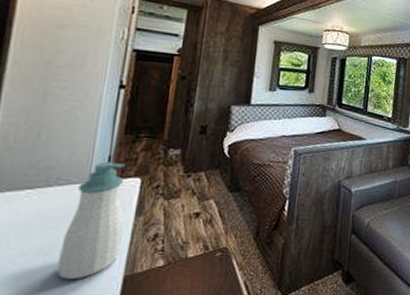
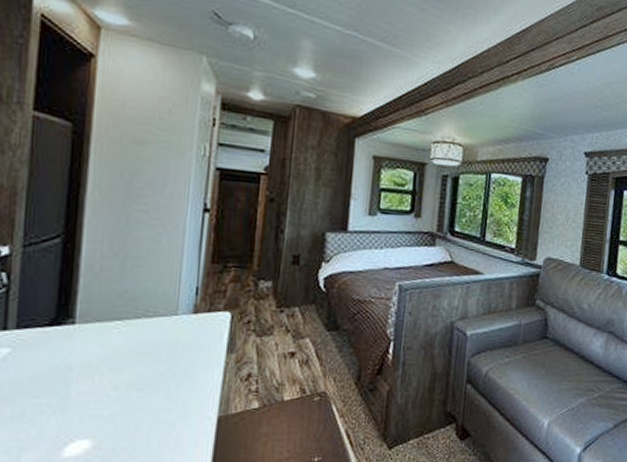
soap bottle: present [57,161,125,280] -> none [151,292,215,418]

